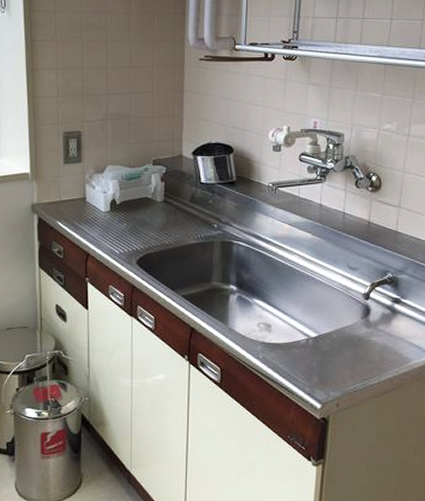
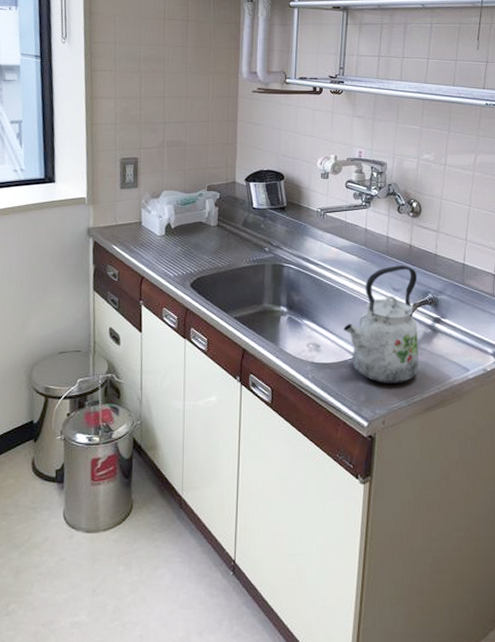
kettle: none [296,243,377,365] -> present [343,265,419,383]

